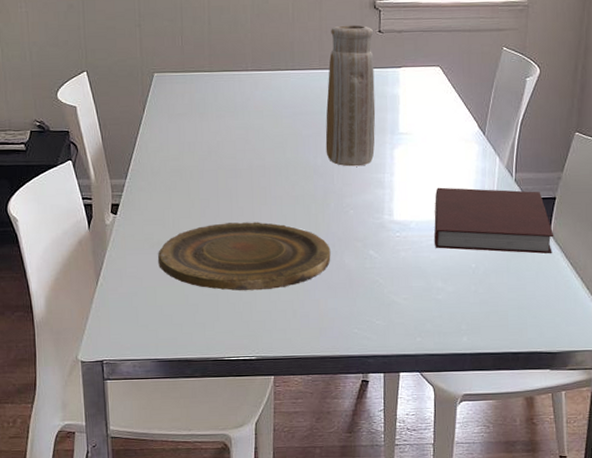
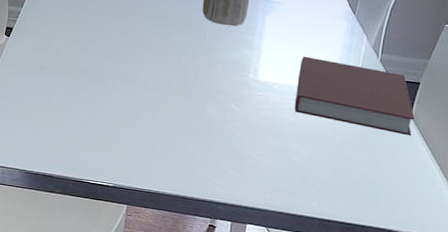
plate: present [158,222,331,291] -> none [38,58,195,125]

